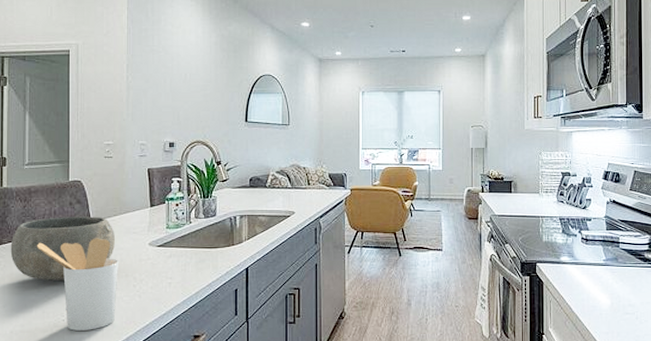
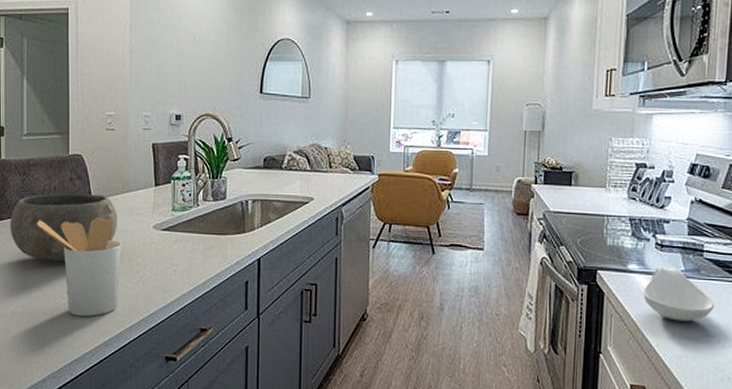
spoon rest: none [574,257,632,303] -> present [643,266,715,322]

